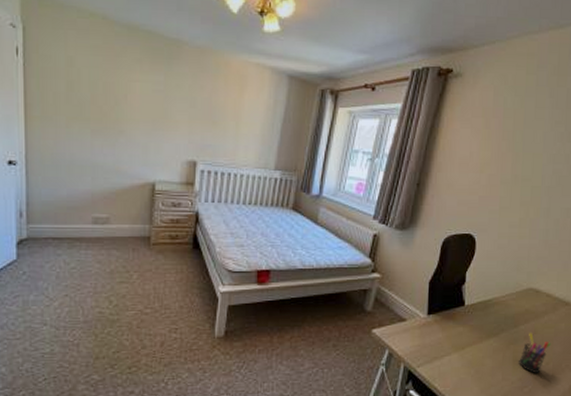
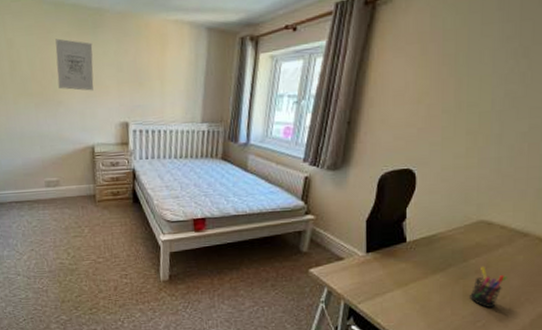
wall art: none [121,64,166,124] -> present [55,38,94,91]

